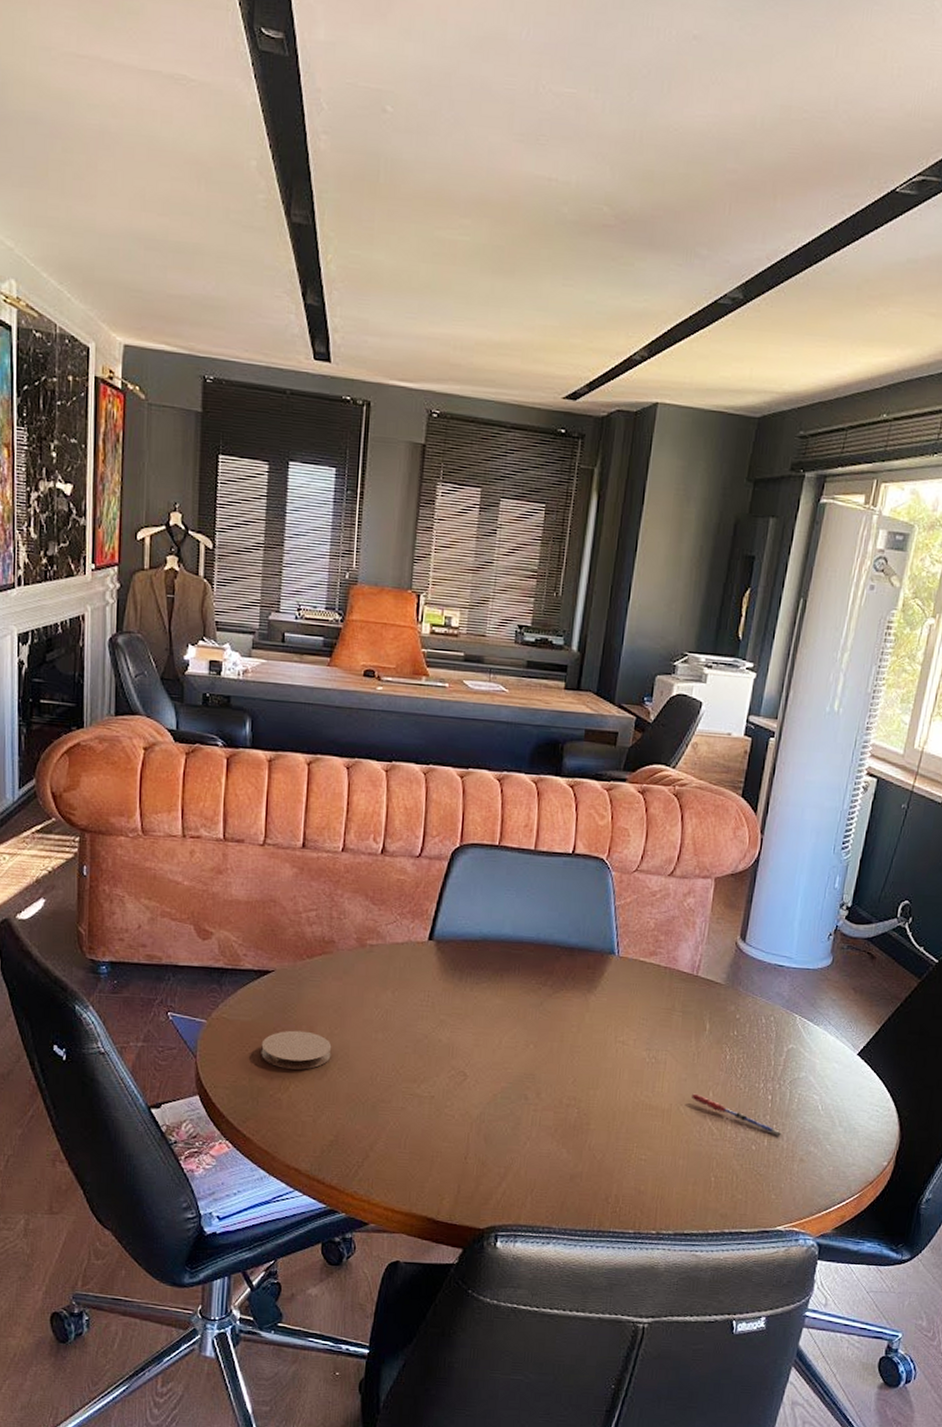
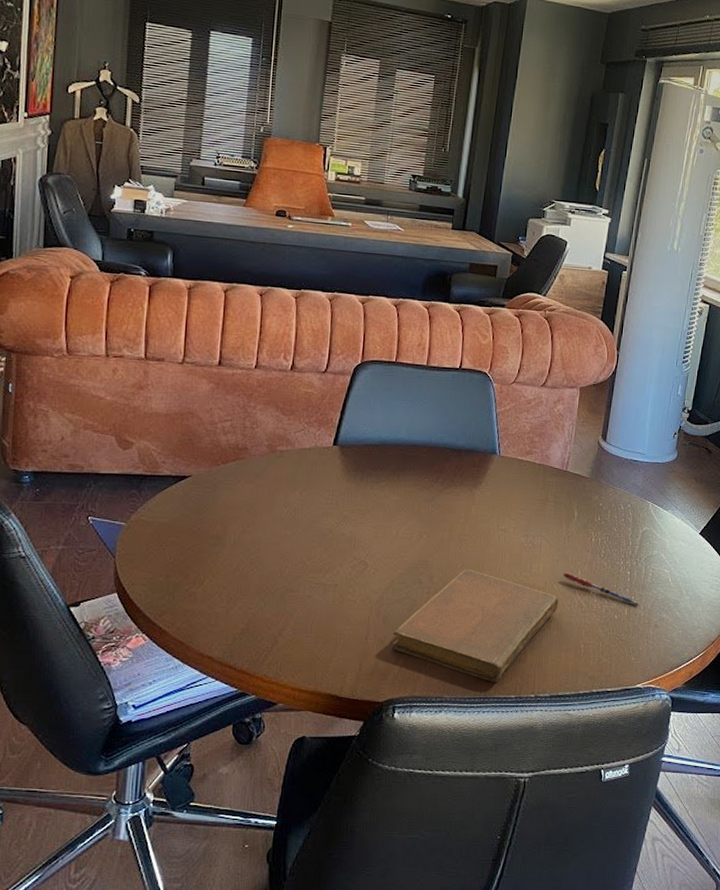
coaster: present [261,1030,332,1070] -> none [177,529,244,565]
notebook: none [493,1084,686,1215] -> present [391,568,559,682]

